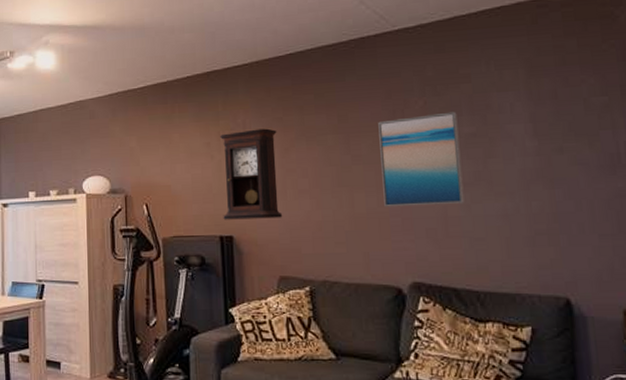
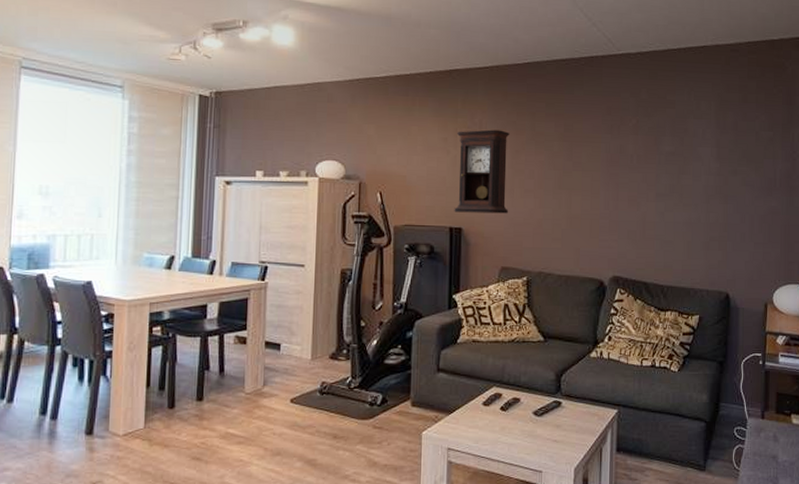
wall art: present [378,111,465,207] -> none [596,131,661,212]

